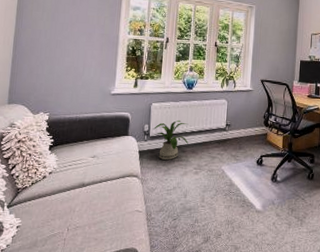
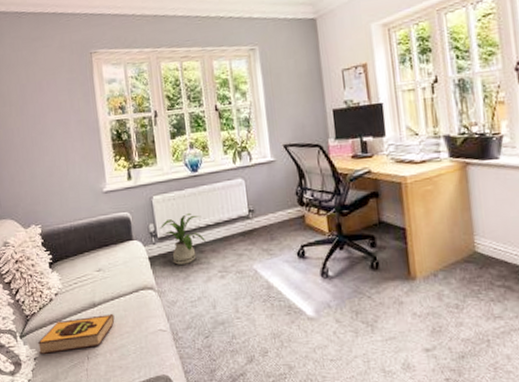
hardback book: none [22,193,100,223] -> present [37,313,115,354]

